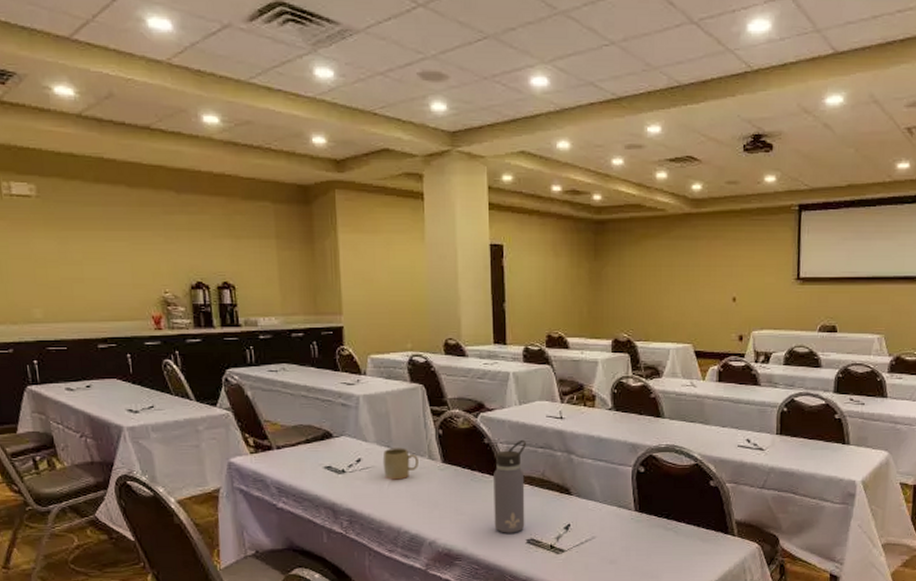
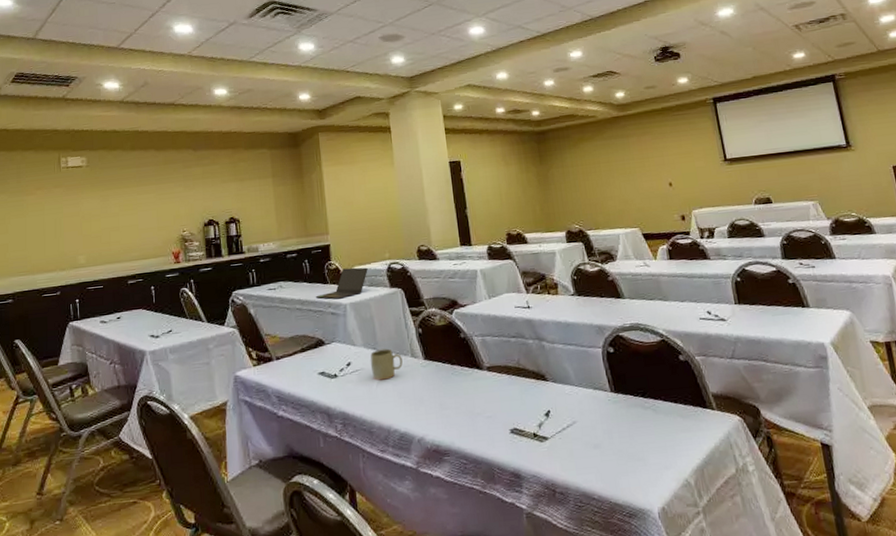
laptop: none [324,356,386,389] -> present [315,267,368,300]
water bottle: present [494,439,527,533] -> none [472,331,507,425]

